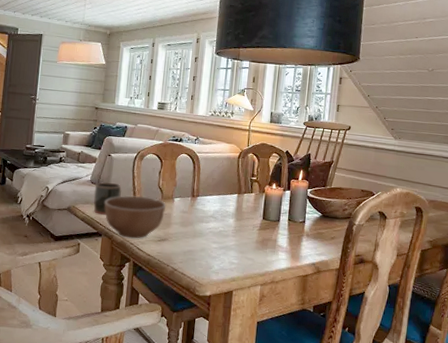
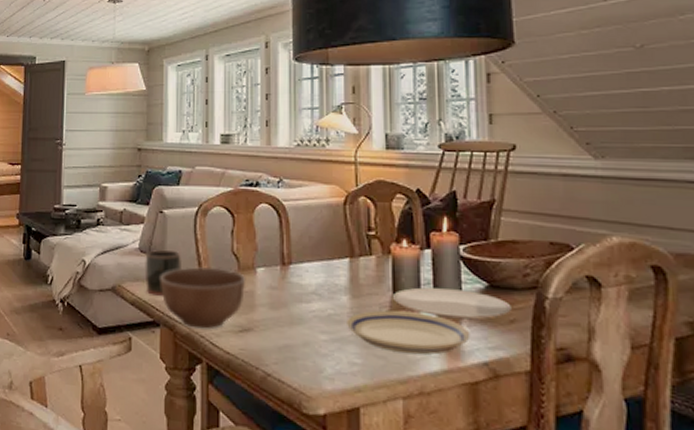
plate: none [231,229,307,258] -> present [347,310,470,355]
plate: none [262,215,334,236] -> present [392,287,512,319]

